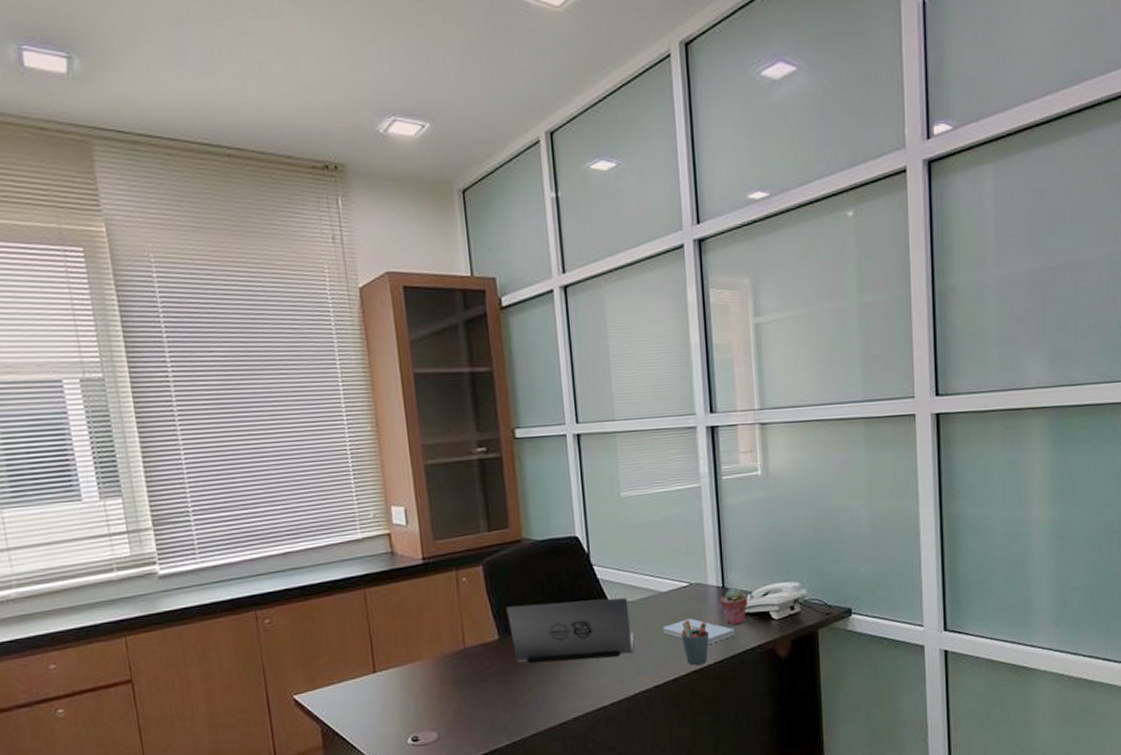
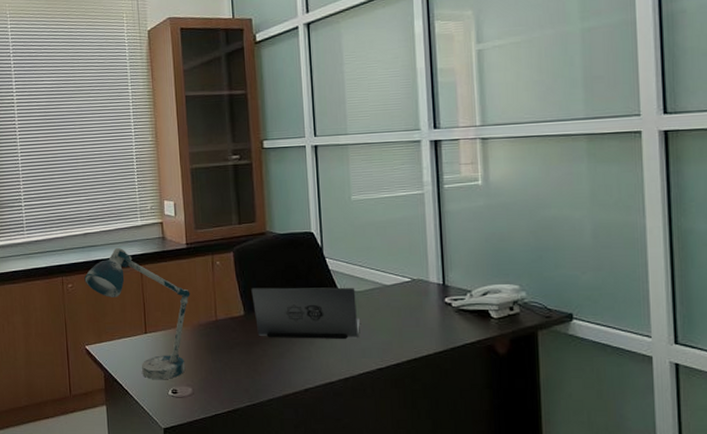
desk lamp: none [287,568,431,728] -> present [84,247,191,380]
notepad: present [663,619,736,645] -> none [387,311,455,336]
pen holder: present [681,620,710,665] -> none [403,312,430,353]
potted succulent: present [719,587,748,626] -> none [440,286,467,321]

